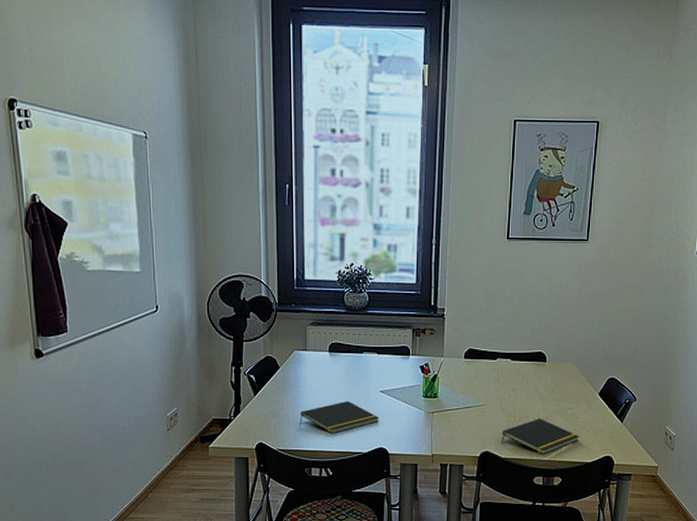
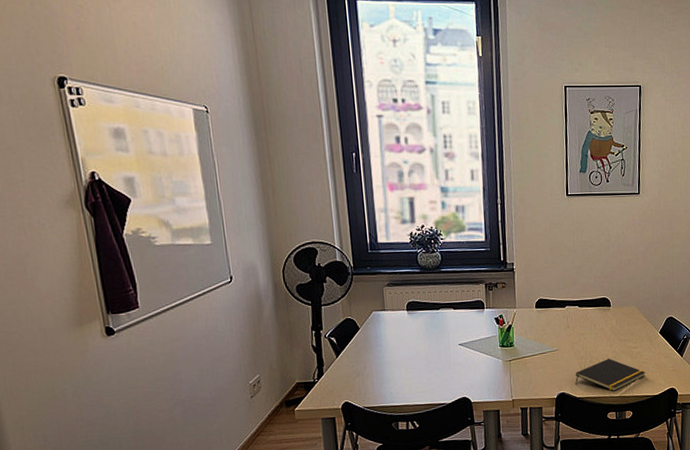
notepad: present [299,401,380,434] -> none [383,356,461,388]

